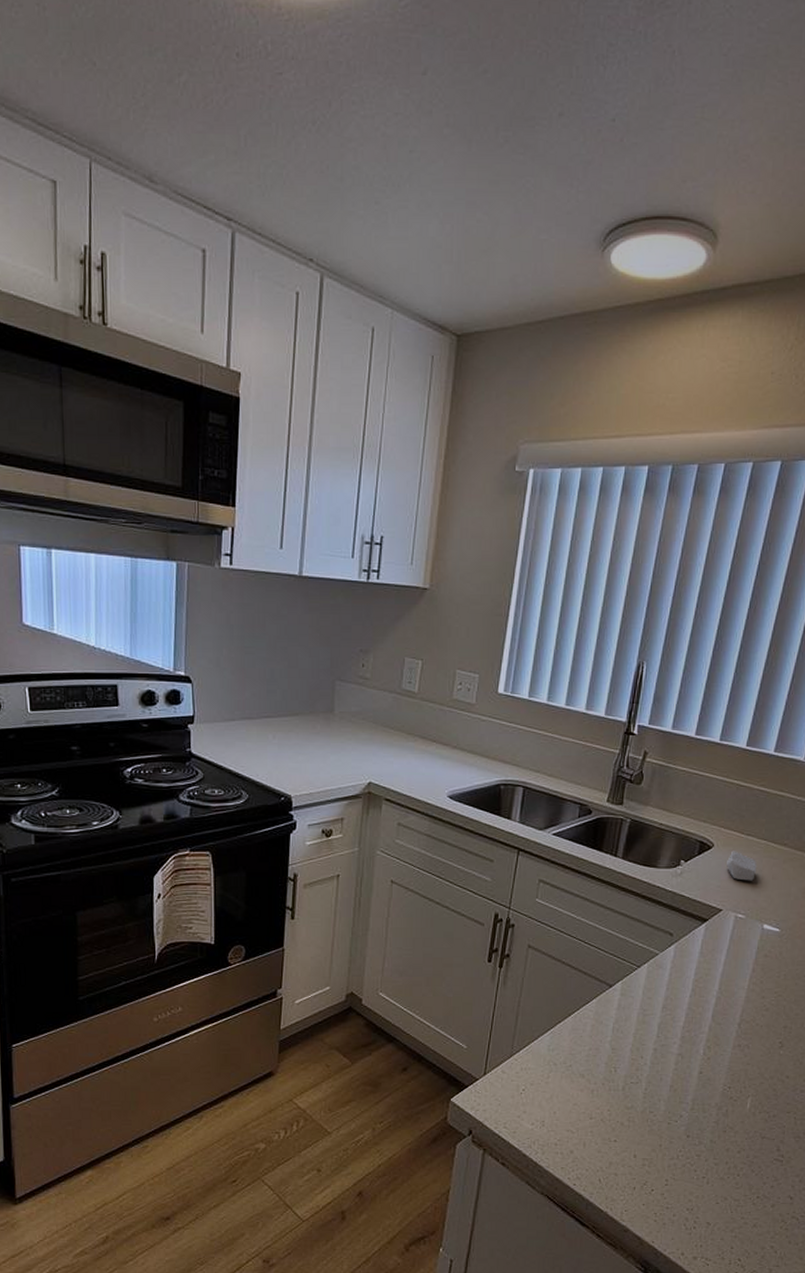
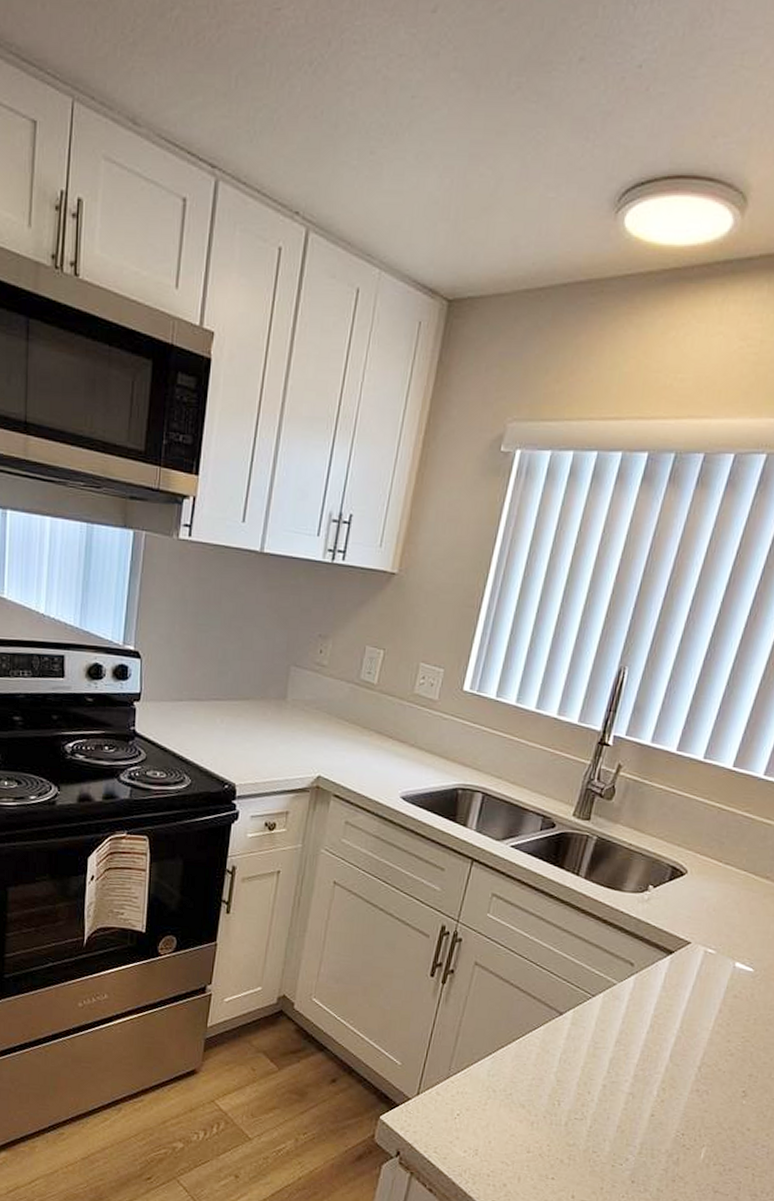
soap bar: present [727,851,757,881] -> none [700,879,734,914]

